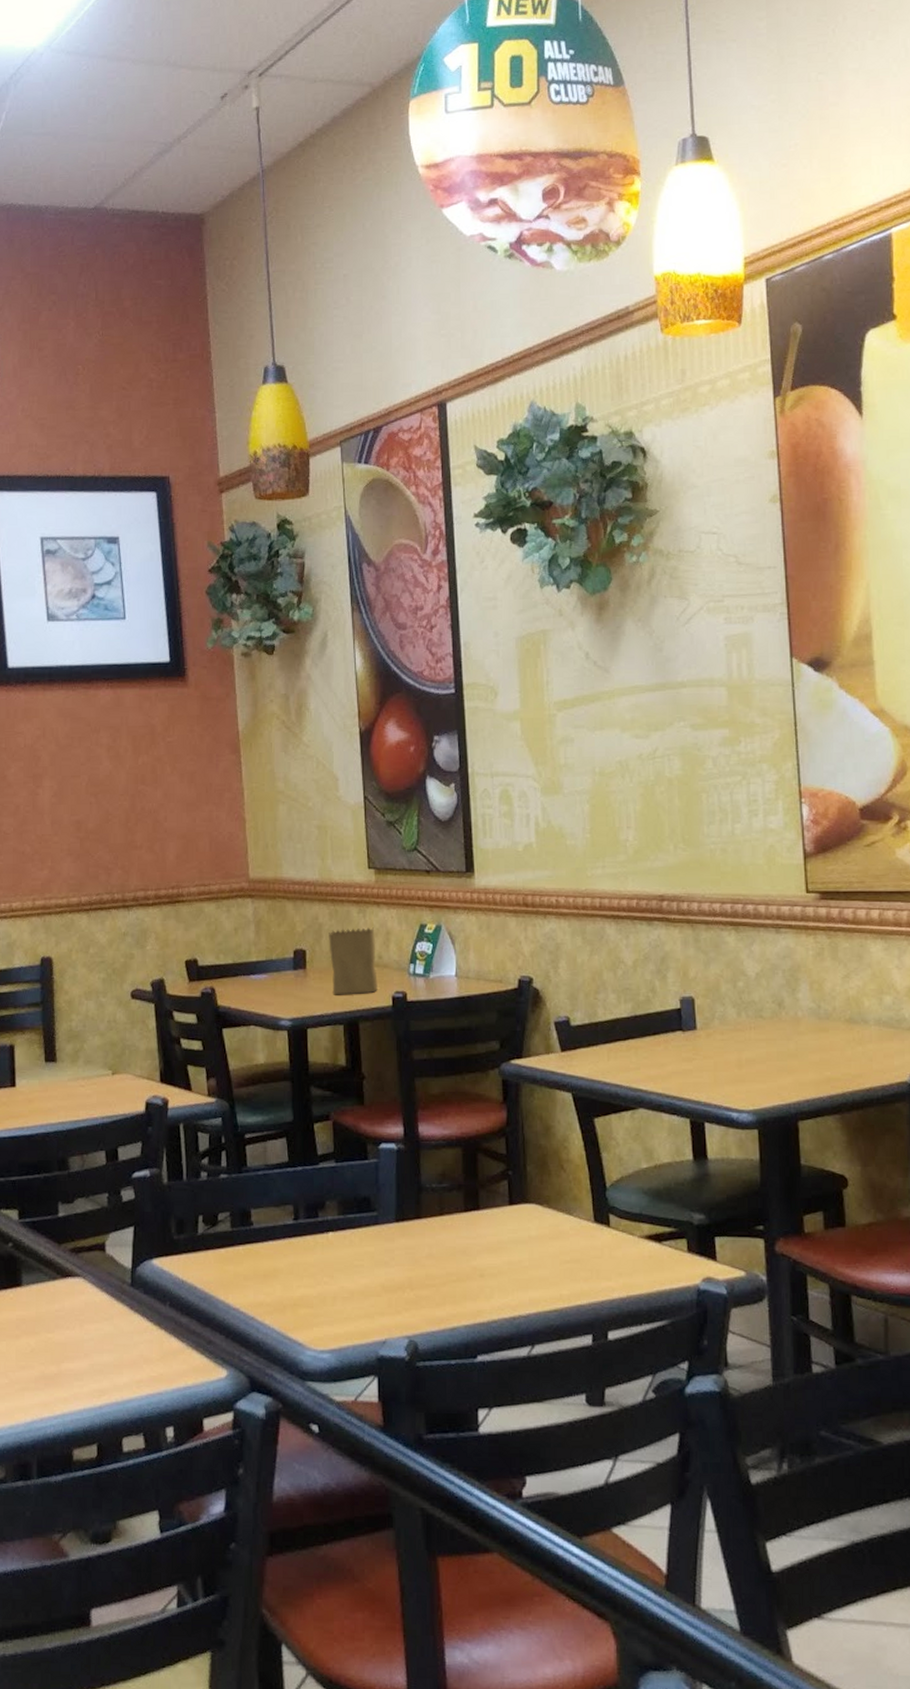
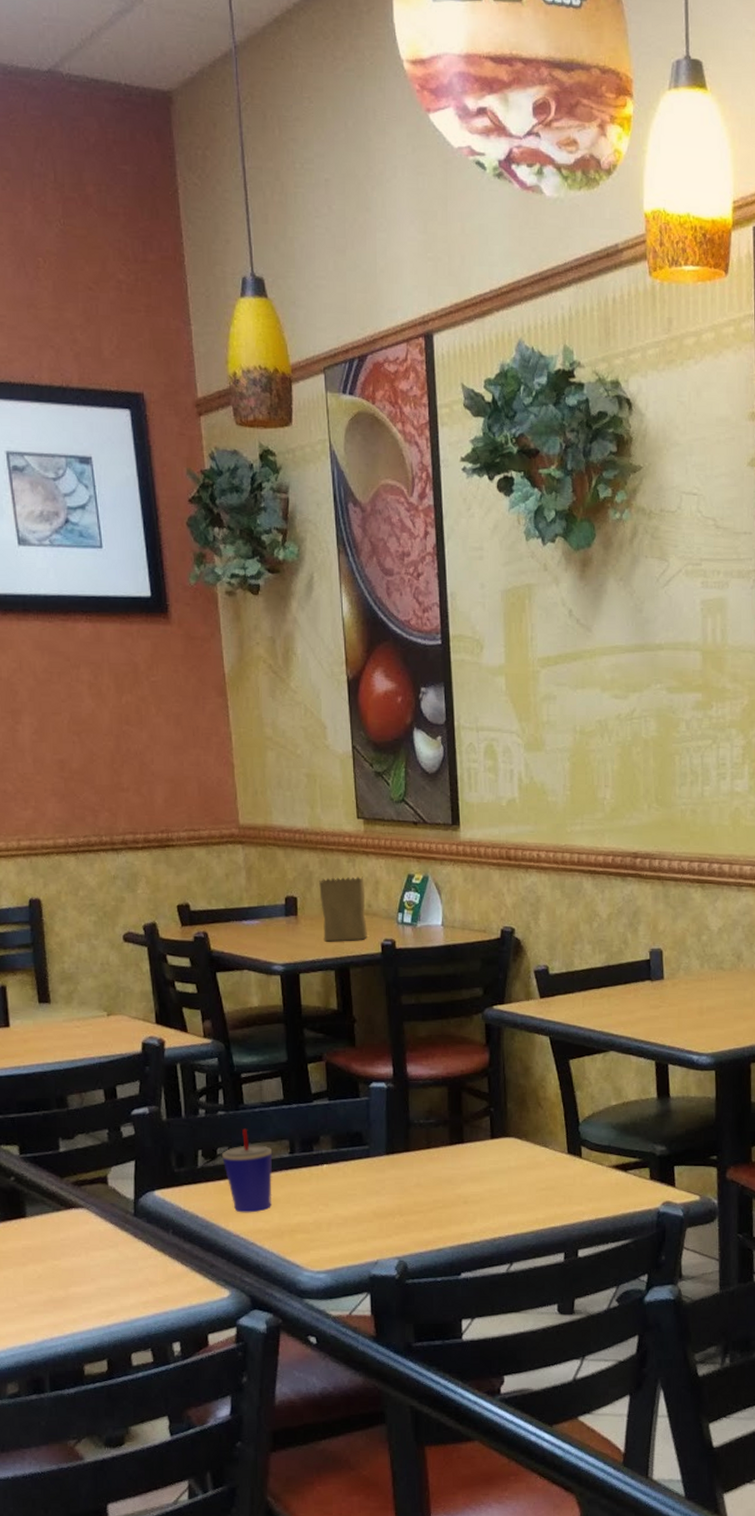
beverage cup: none [223,1192,276,1285] -> present [222,1128,273,1213]

